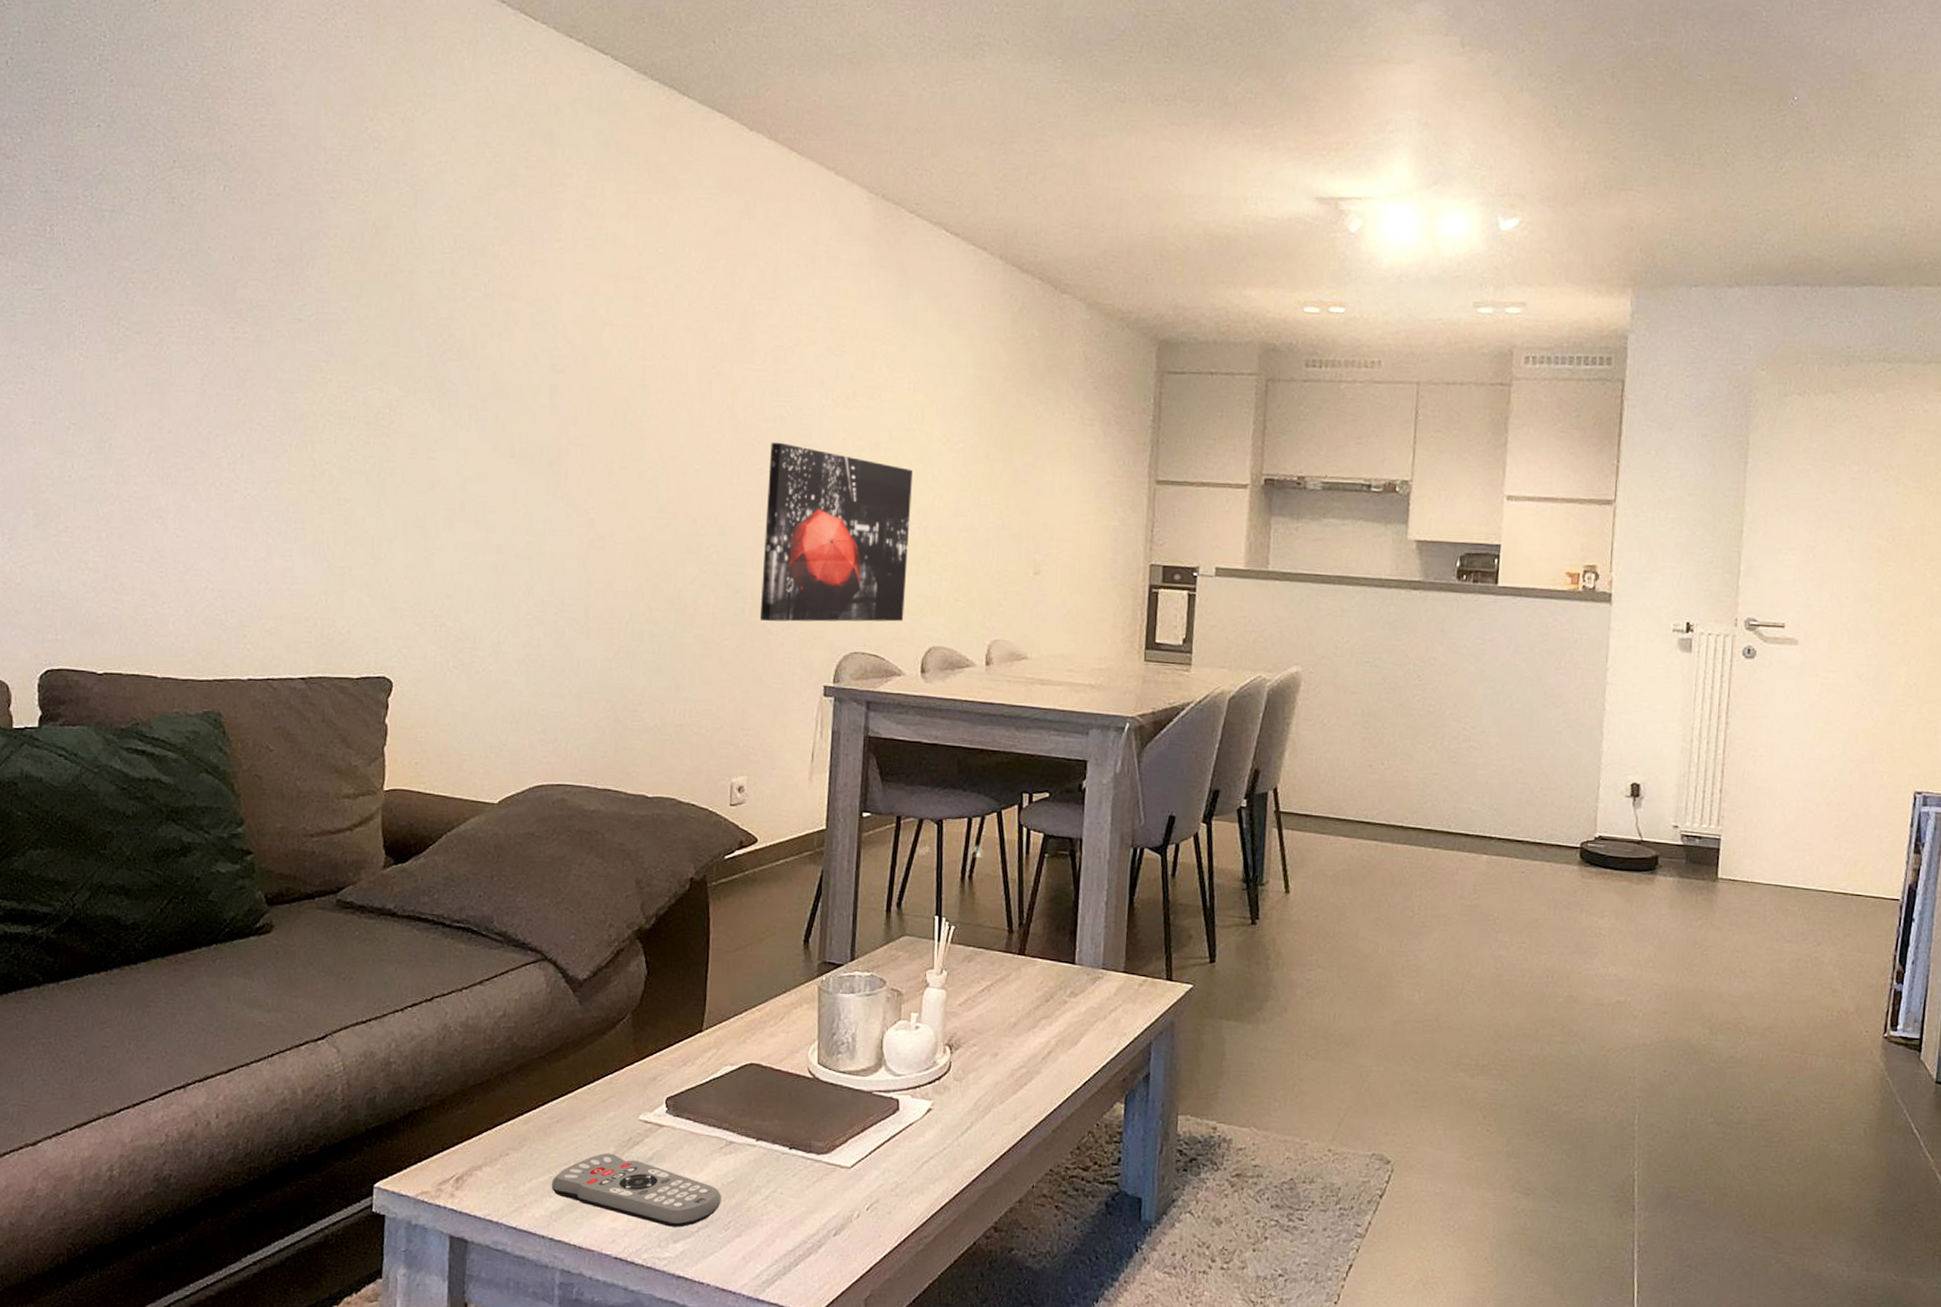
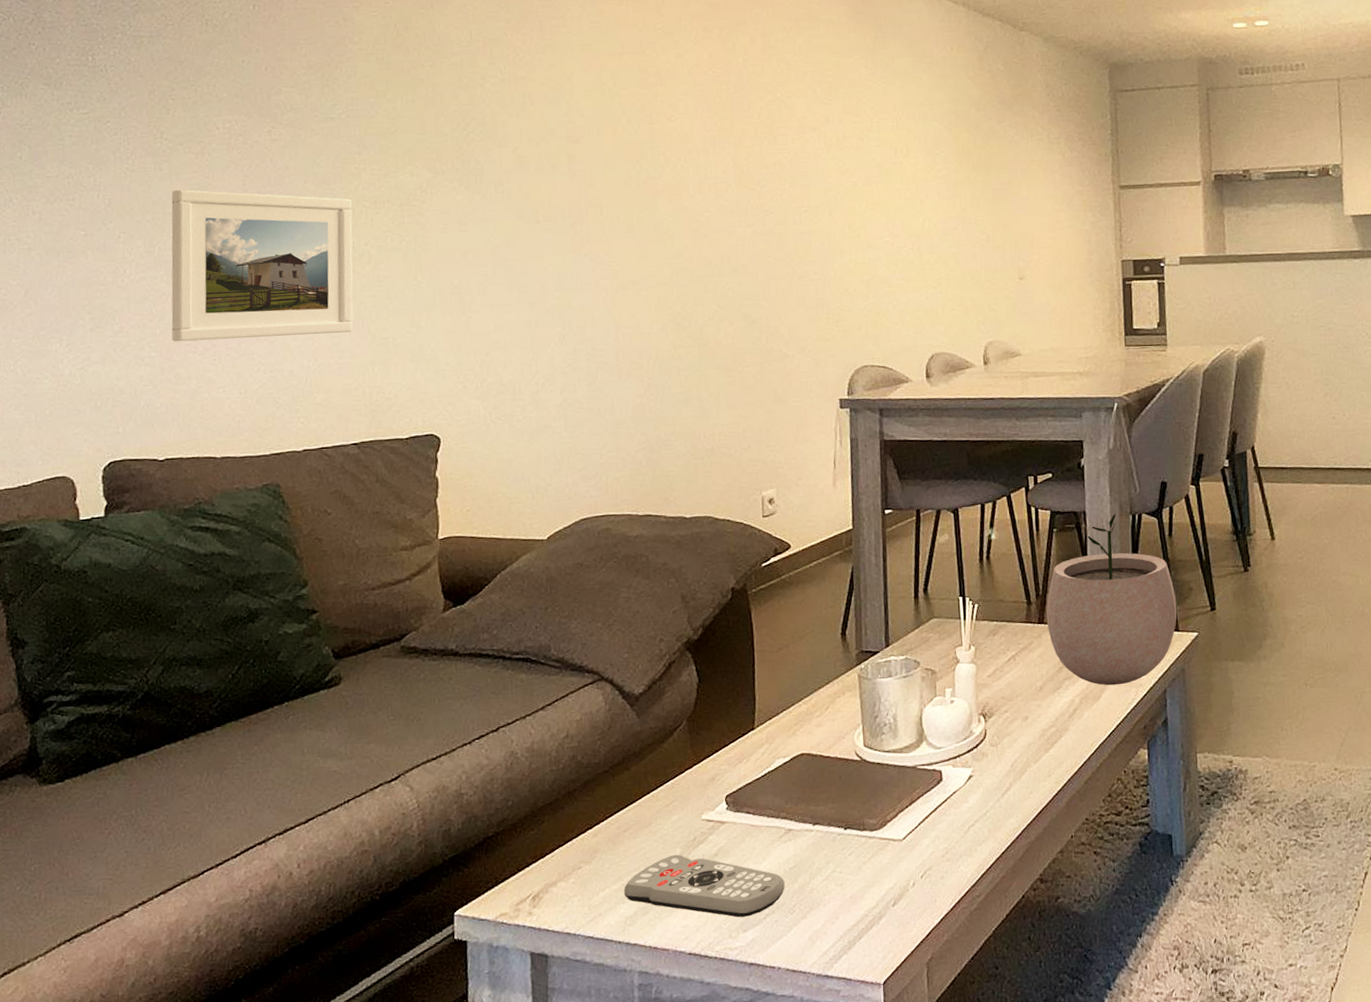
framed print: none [118,382,315,557] -> present [171,189,353,342]
wall art: present [759,442,912,622] -> none [773,185,907,347]
plant pot: none [1027,844,1173,1031] -> present [1046,513,1177,686]

